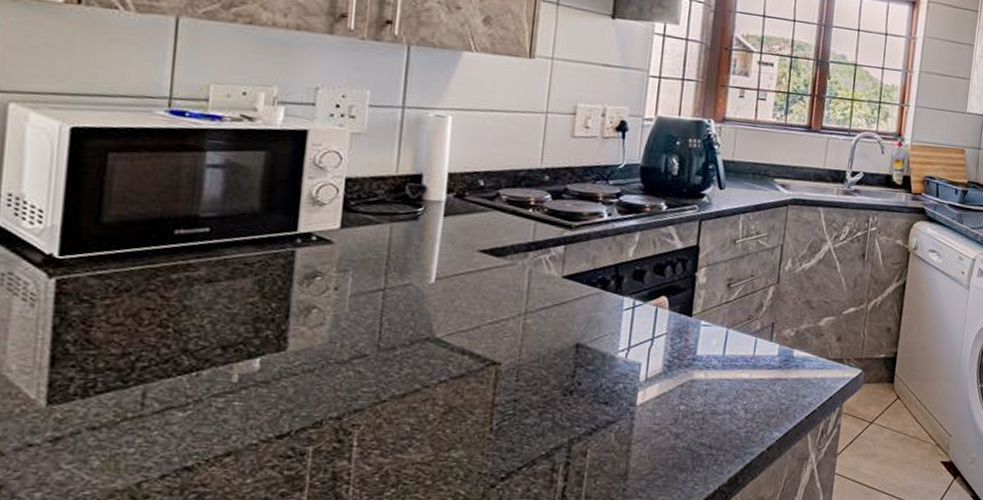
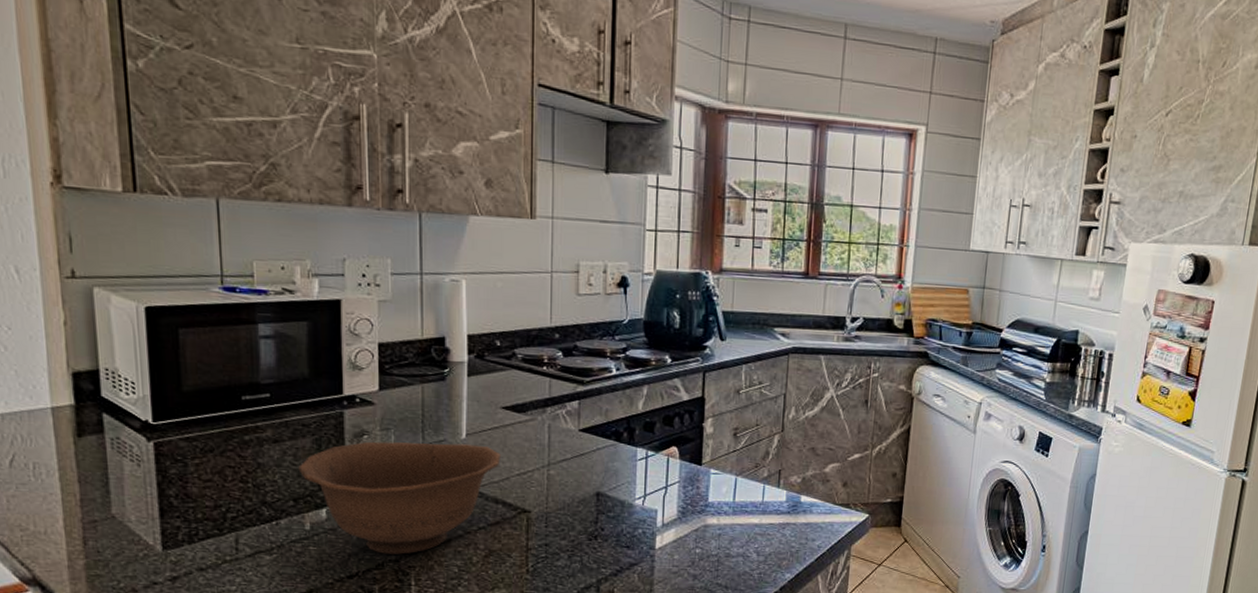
bowl: none [232,284,473,411] -> present [298,441,501,554]

